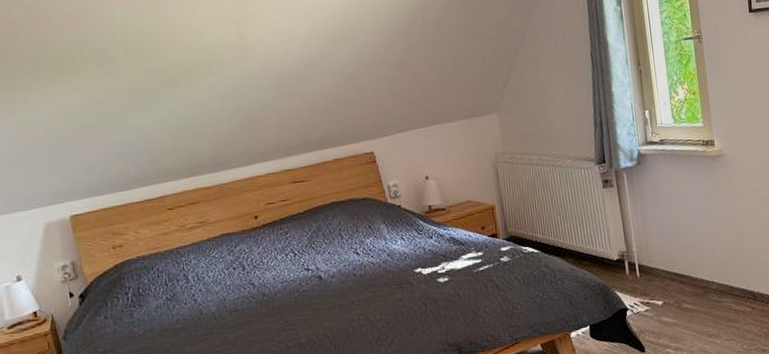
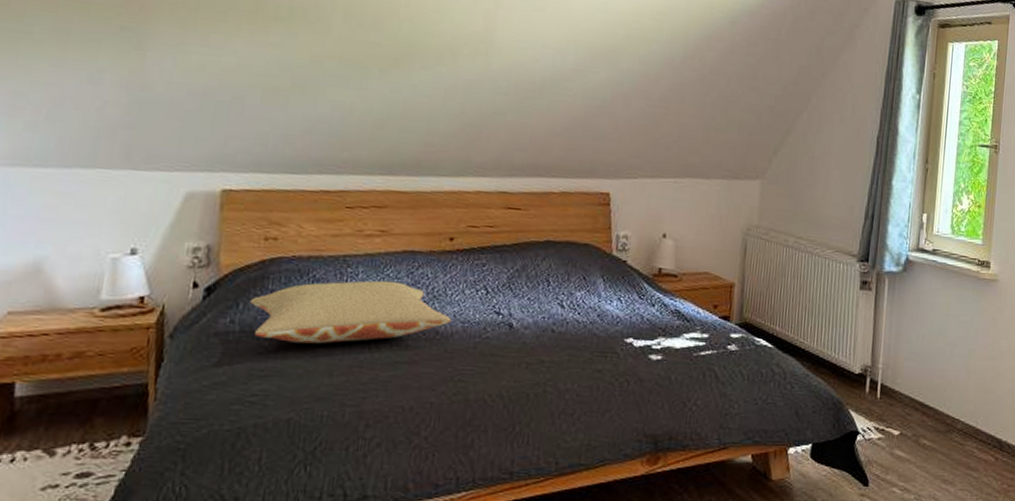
pillow: none [115,260,272,326] -> present [250,280,451,344]

